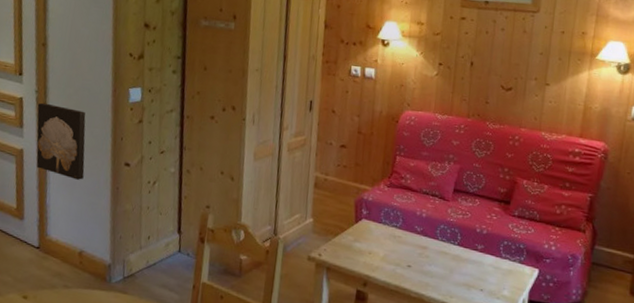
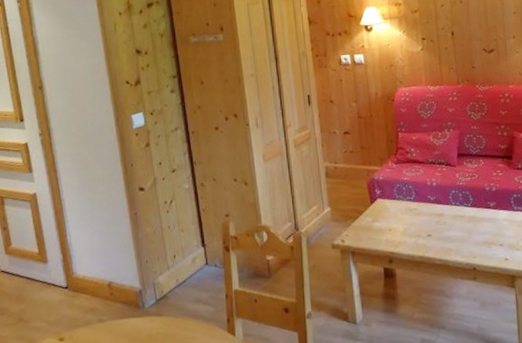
wall art: present [36,102,86,180] -> none [43,144,101,214]

